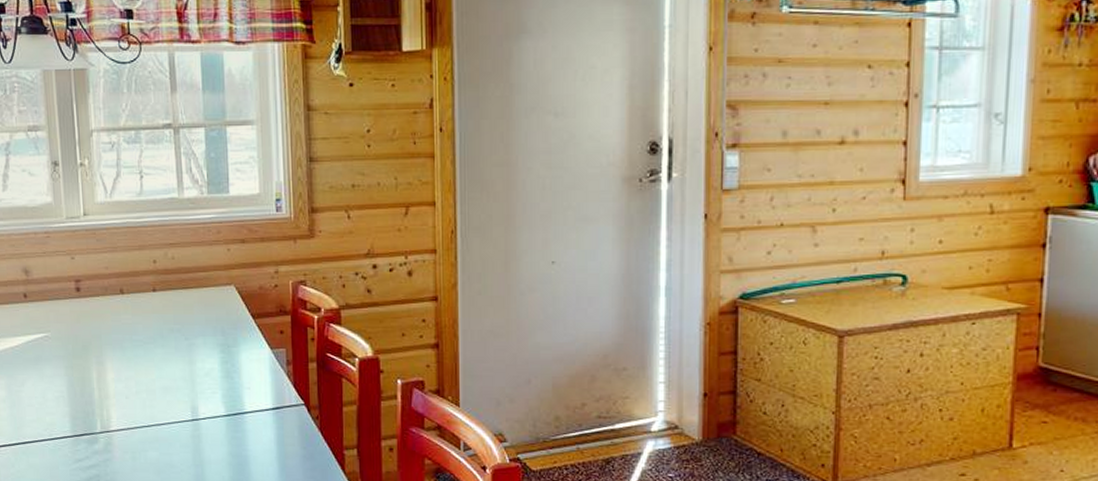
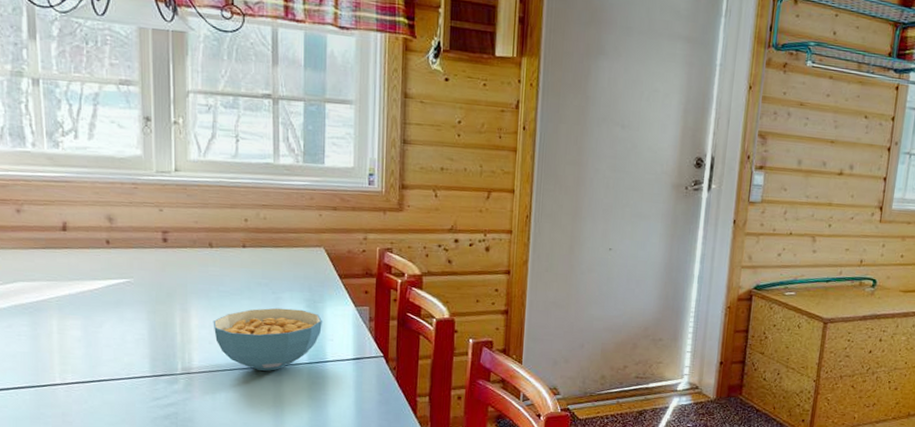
cereal bowl: none [128,355,238,426] -> present [213,307,322,371]

